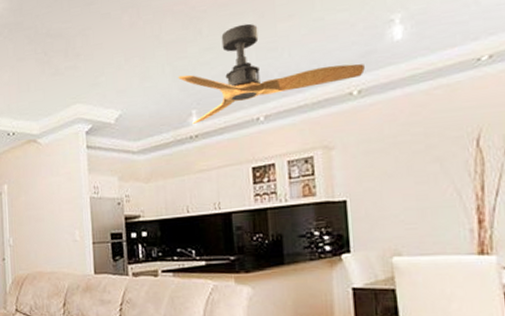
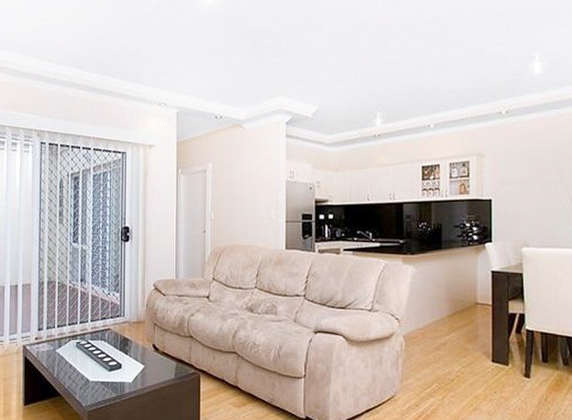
ceiling fan: present [178,23,365,124] -> none [368,45,512,125]

